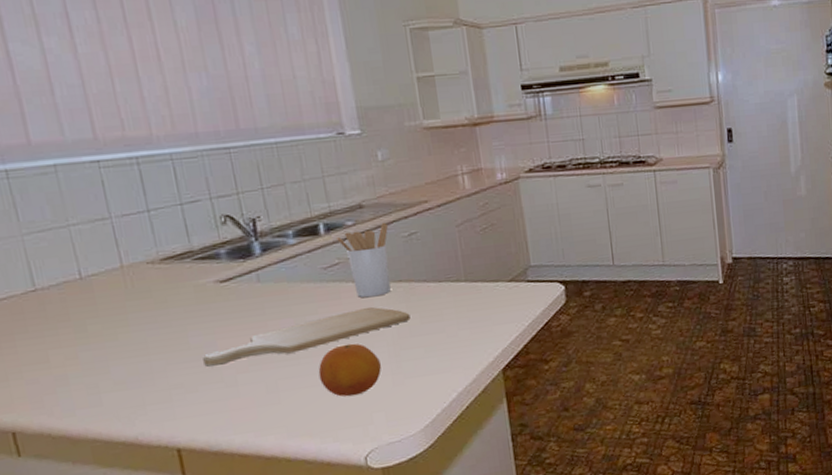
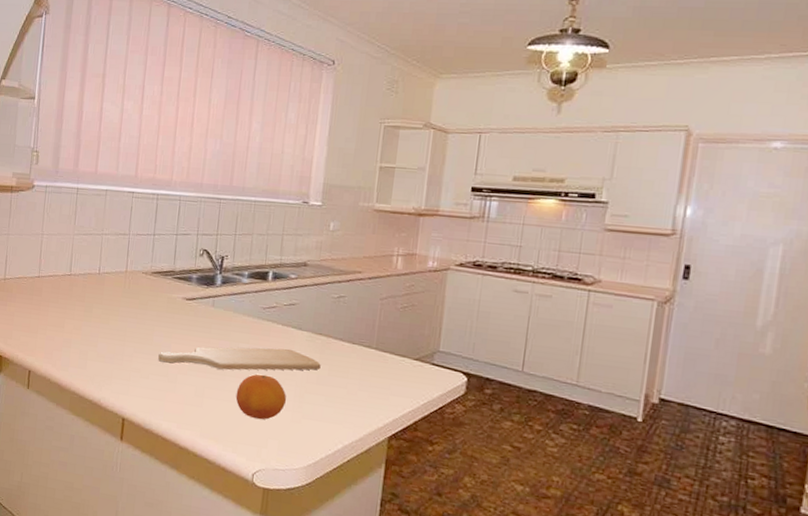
utensil holder: present [336,222,391,298] -> none [279,281,323,342]

